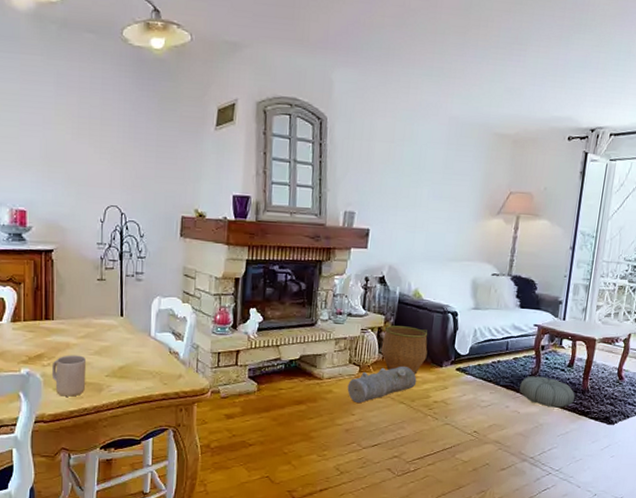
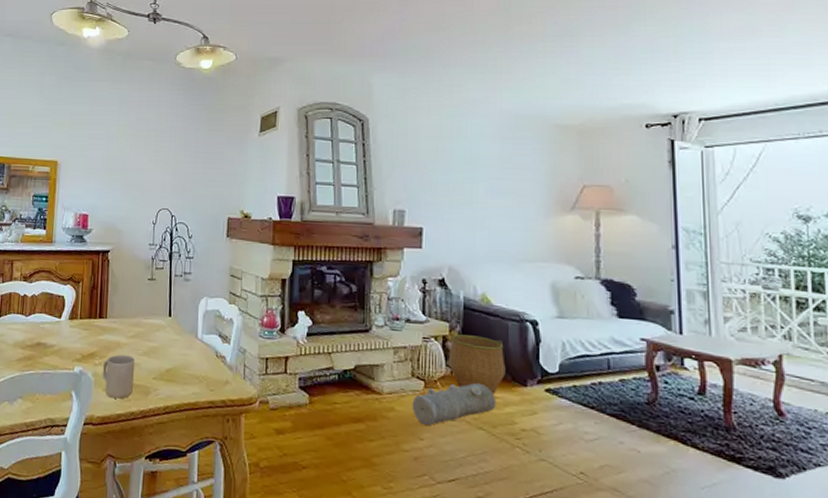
pouf: present [519,376,575,408] -> none [635,404,716,449]

